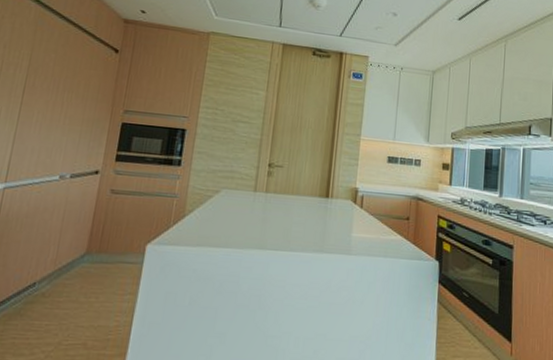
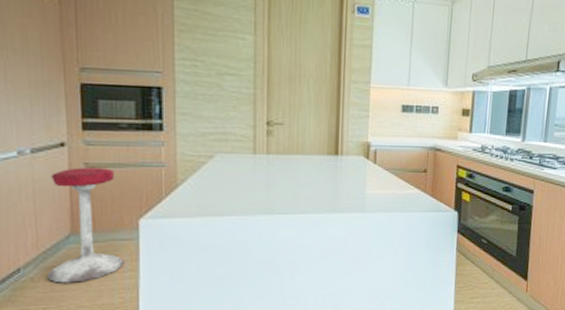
stool: none [57,193,134,302] -> present [48,167,124,283]

